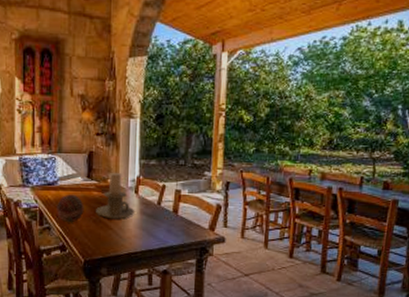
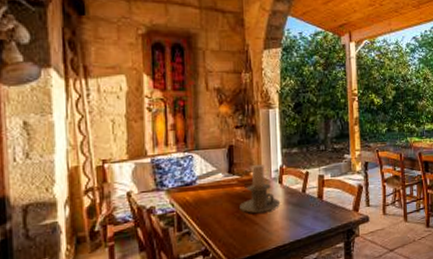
decorative ball: present [57,194,84,223] -> none [196,192,227,224]

